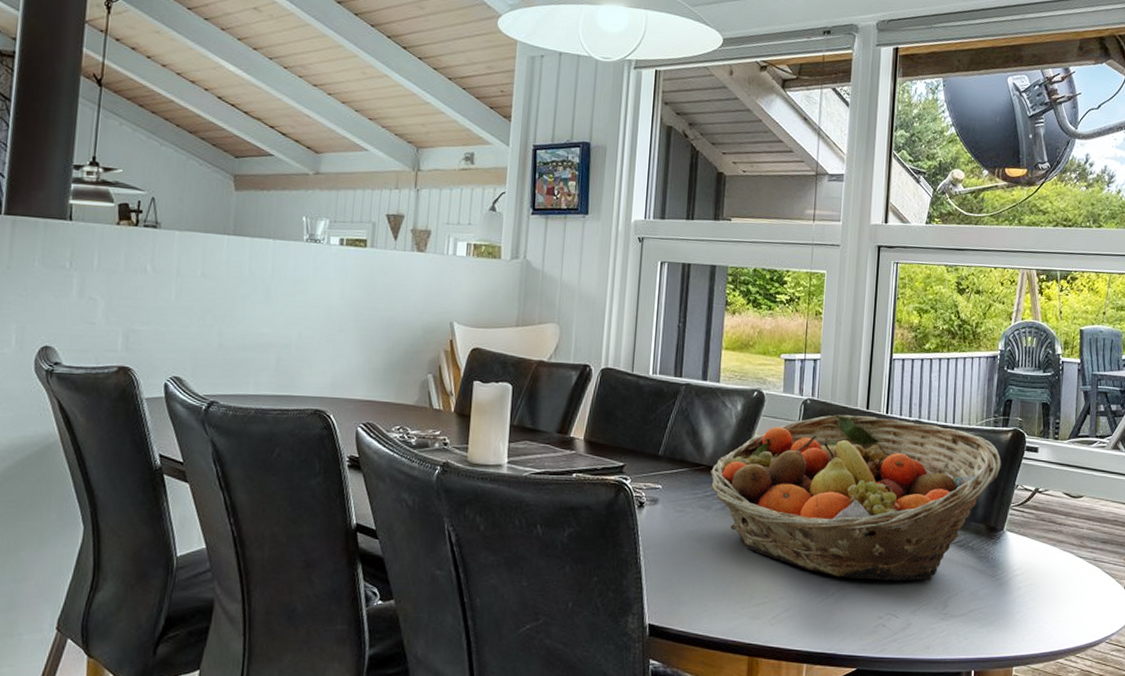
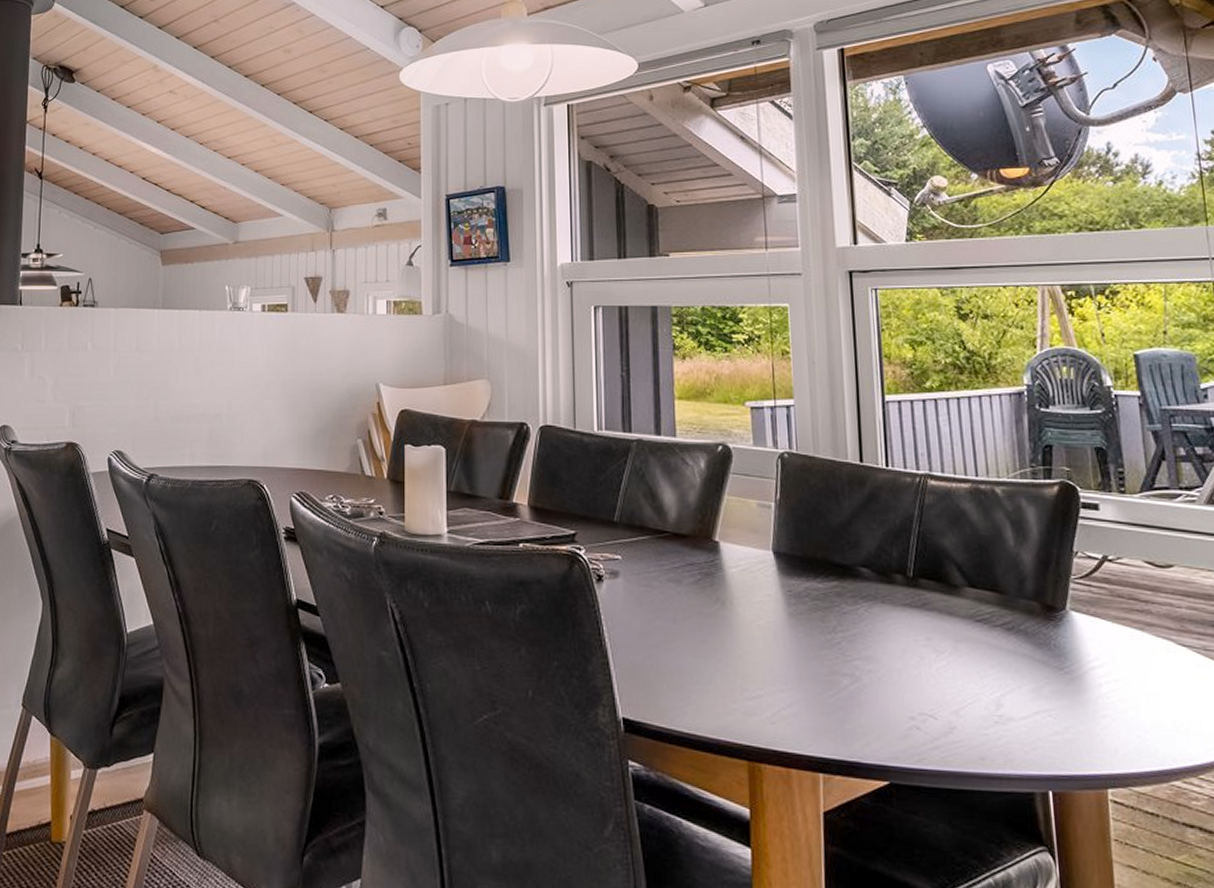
fruit basket: present [711,414,1001,581] -> none [677,469,1050,673]

